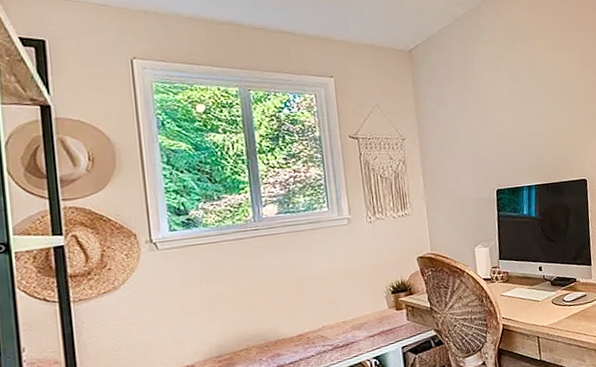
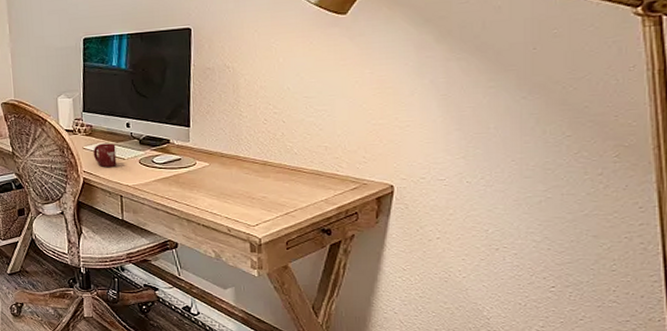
cup: none [510,287,533,312] -> present [93,143,117,168]

